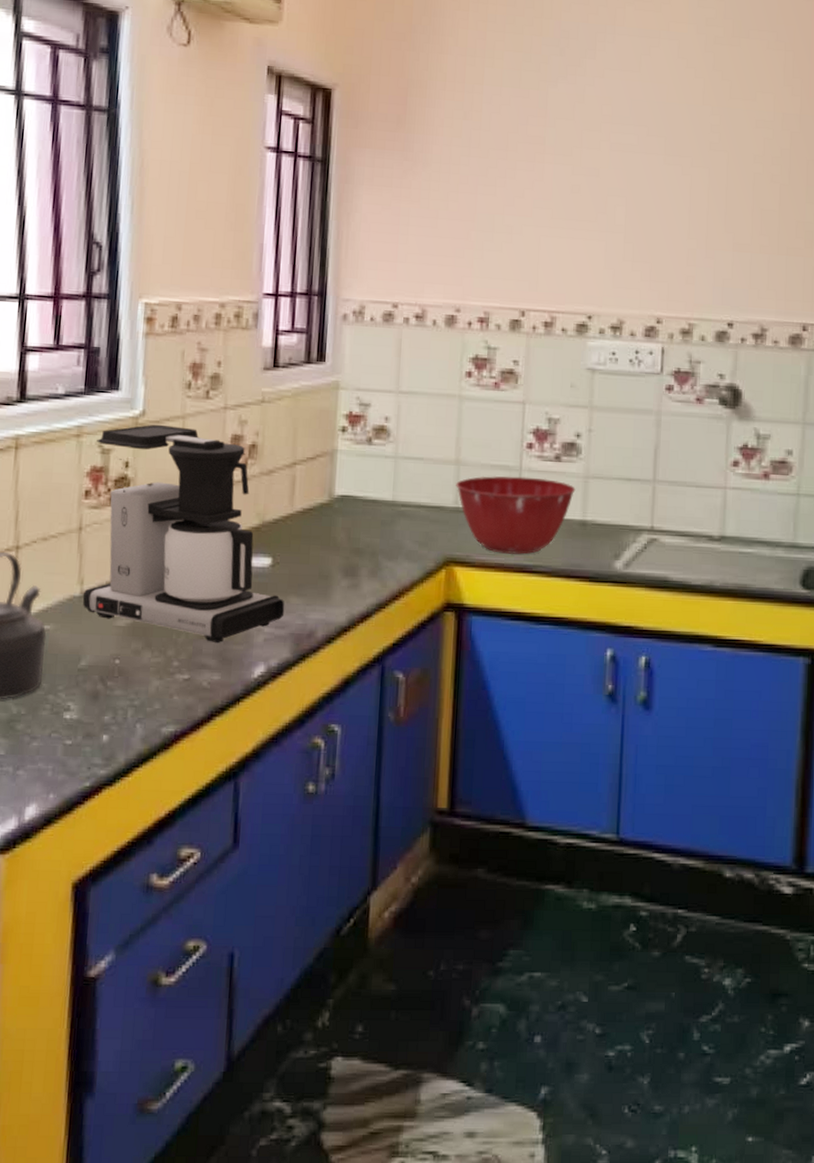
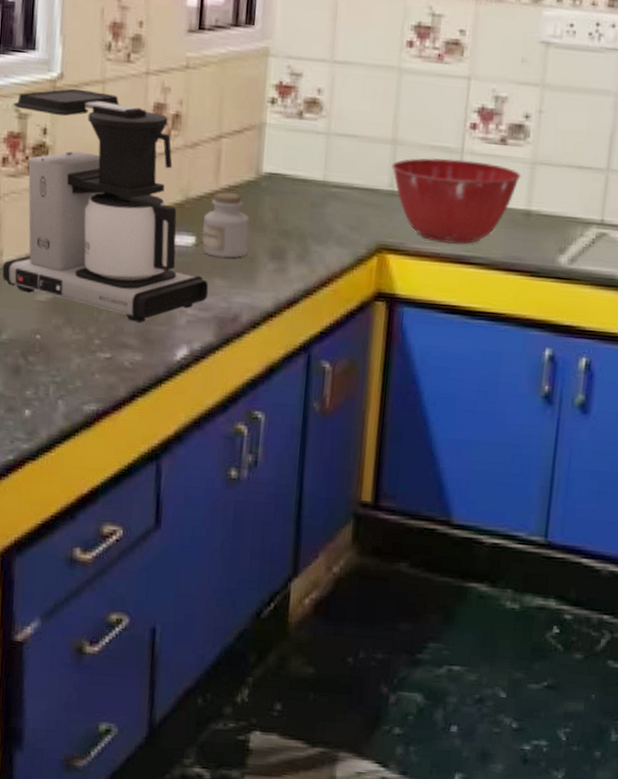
jar: none [278,515,323,578] -> present [202,192,250,259]

